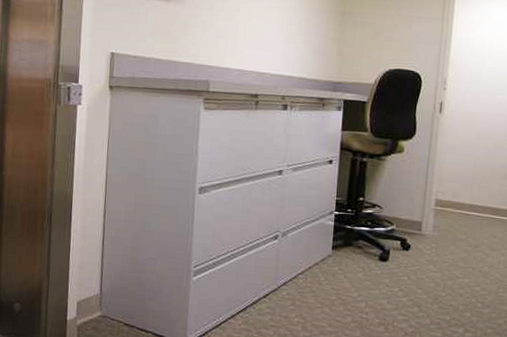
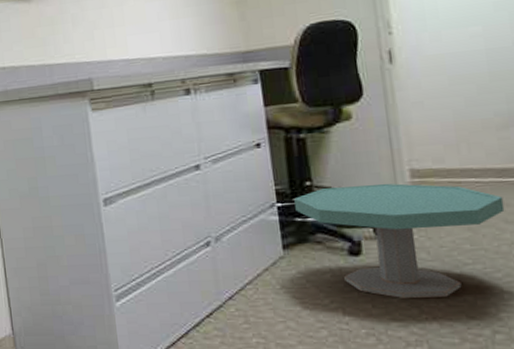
side table: none [348,205,493,301] -> present [294,183,505,298]

